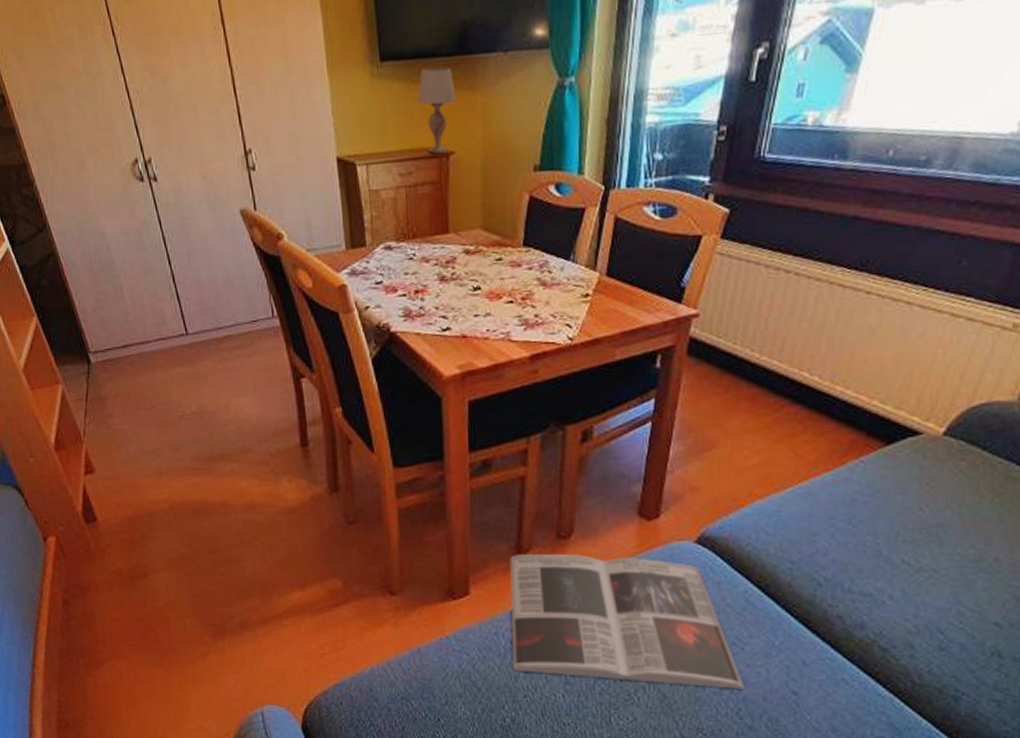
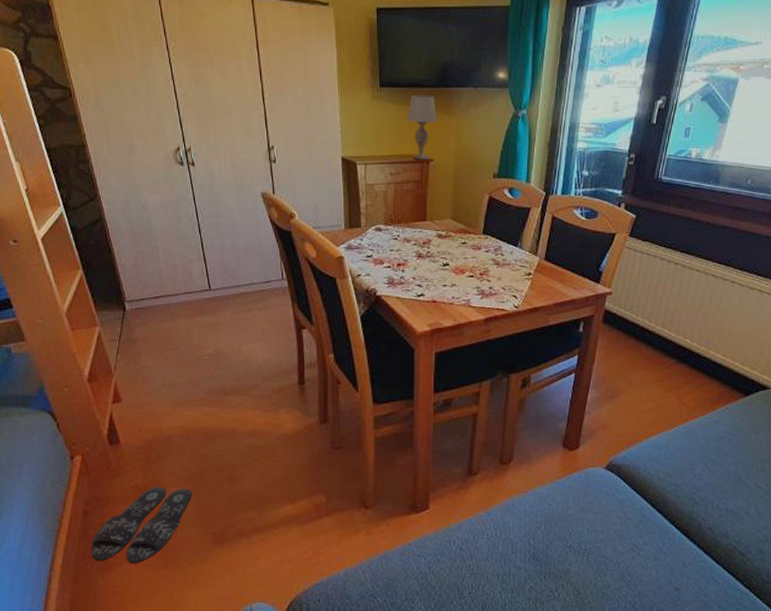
slippers: none [74,571,184,659] -> present [91,487,192,563]
magazine: present [510,553,745,689] -> none [461,476,640,586]

